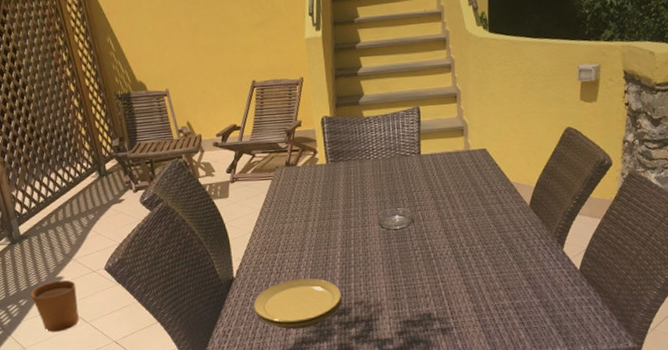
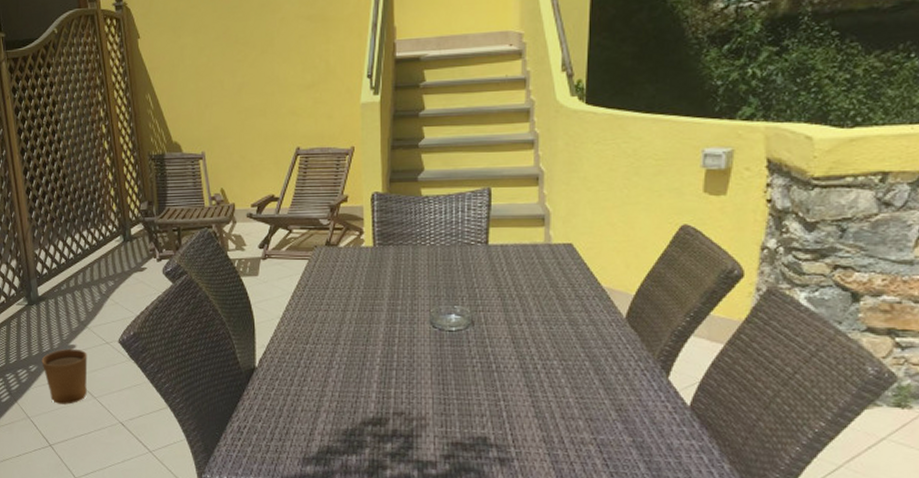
plate: present [254,278,342,330] -> none [275,376,378,436]

